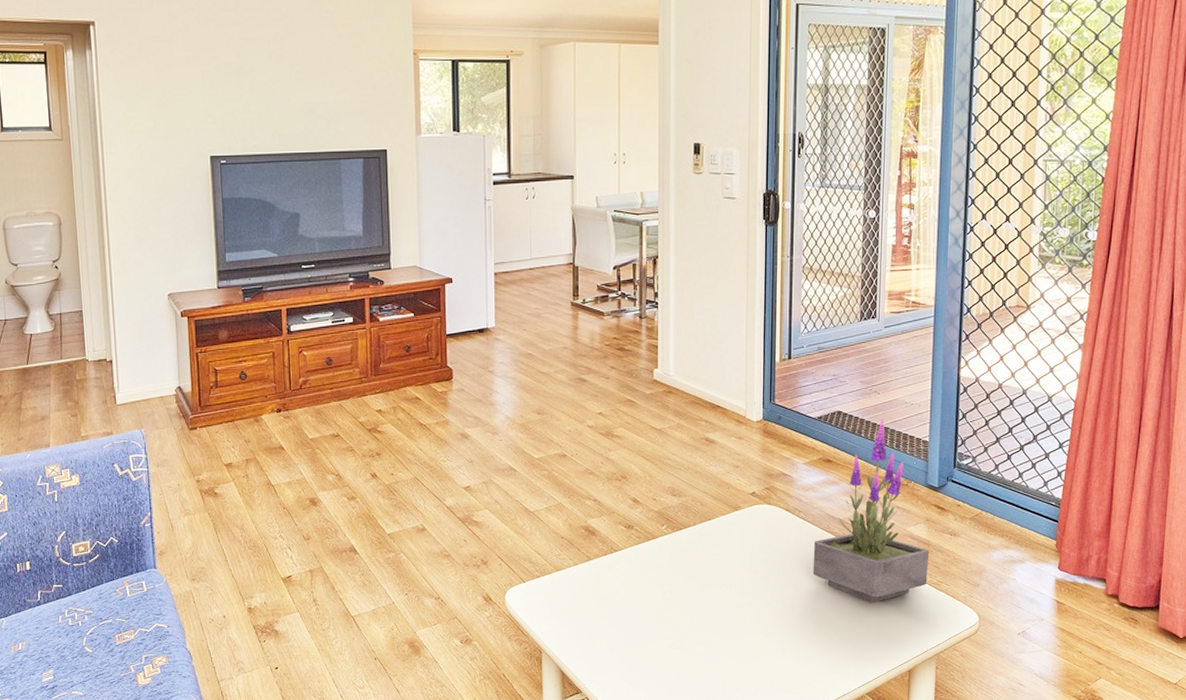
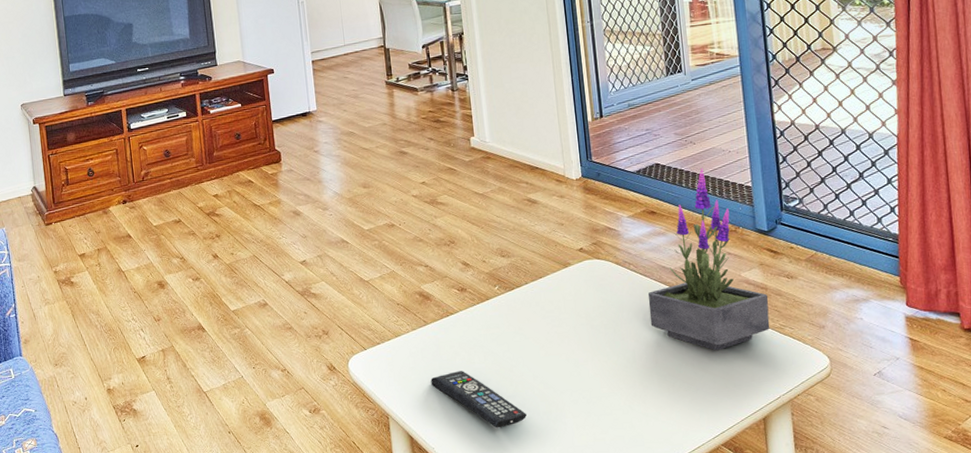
remote control: none [588,609,680,668] -> present [431,371,527,428]

